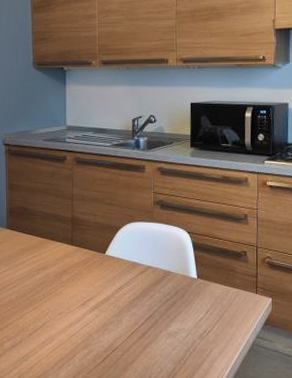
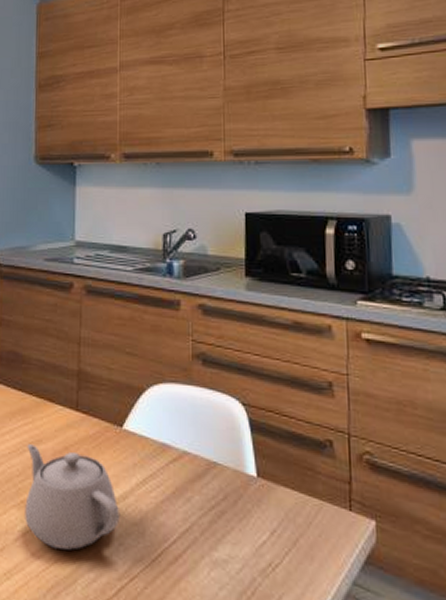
teapot: none [36,270,105,337] -> present [25,444,121,550]

